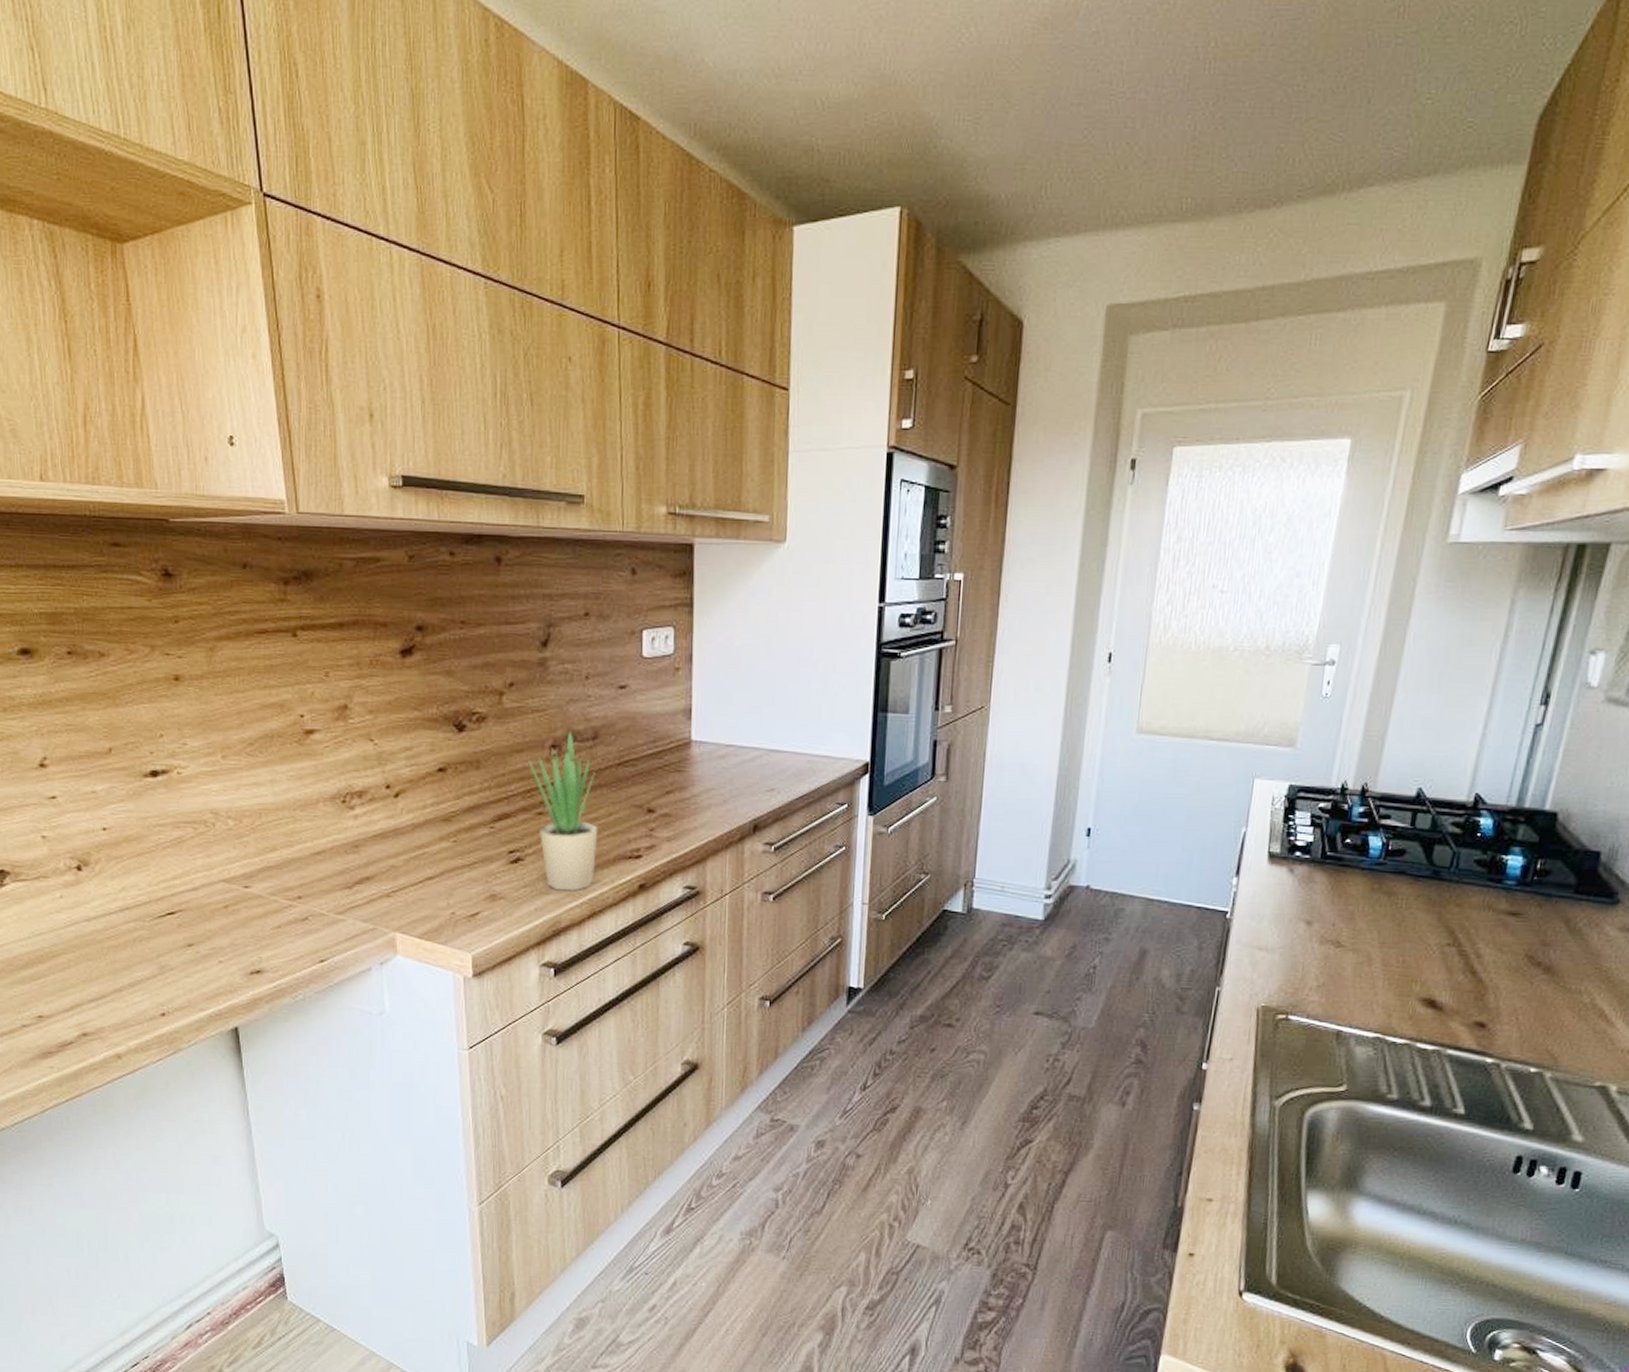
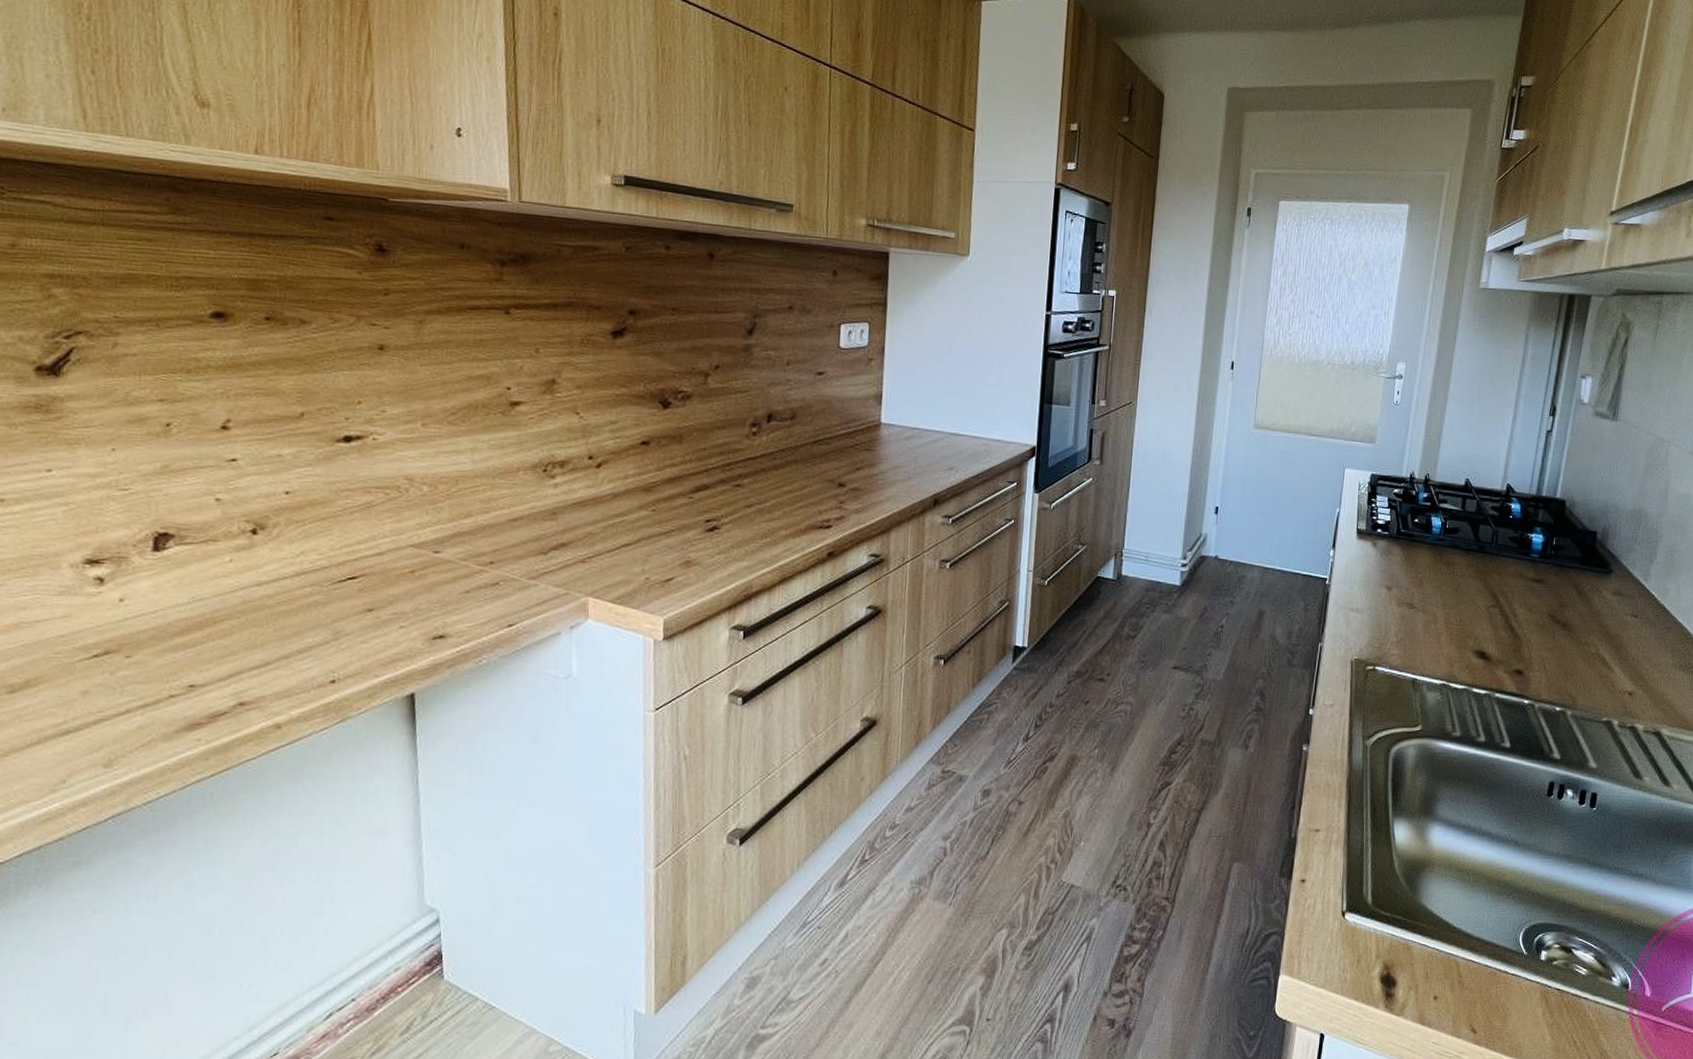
potted plant: present [527,725,598,891] -> none [728,406,792,558]

